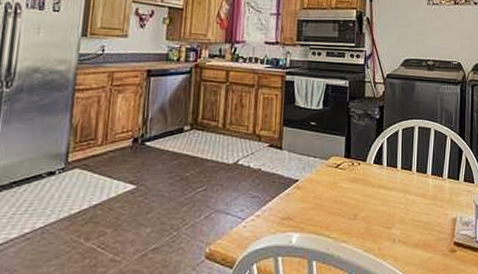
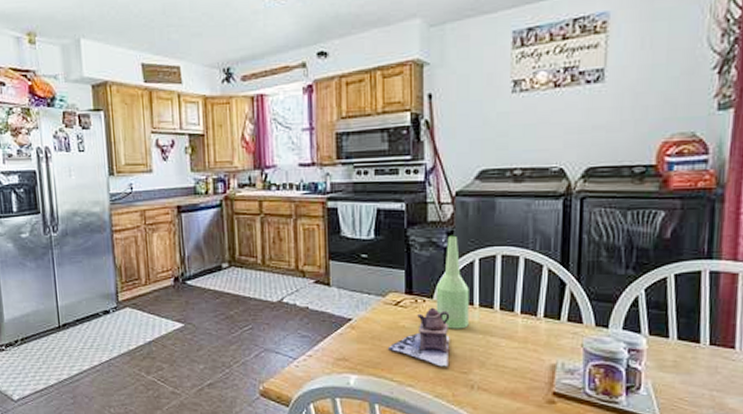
teapot: none [327,169,379,224] -> present [387,307,450,368]
bottle: none [368,109,394,189] -> present [436,235,469,329]

